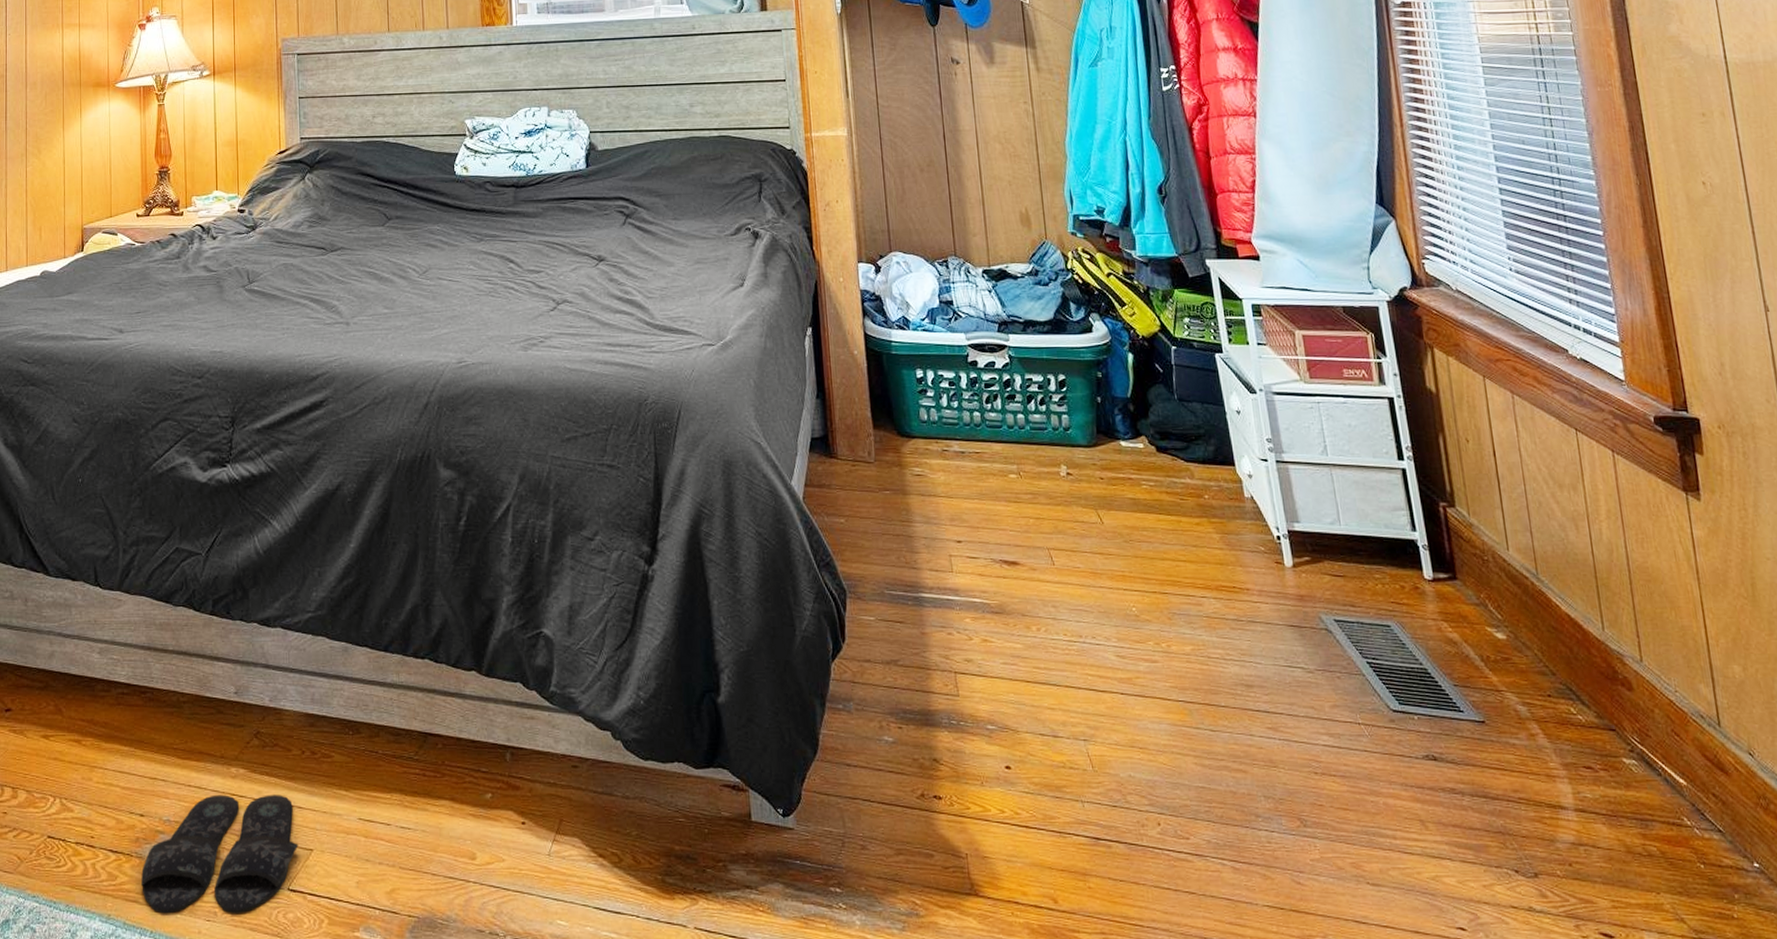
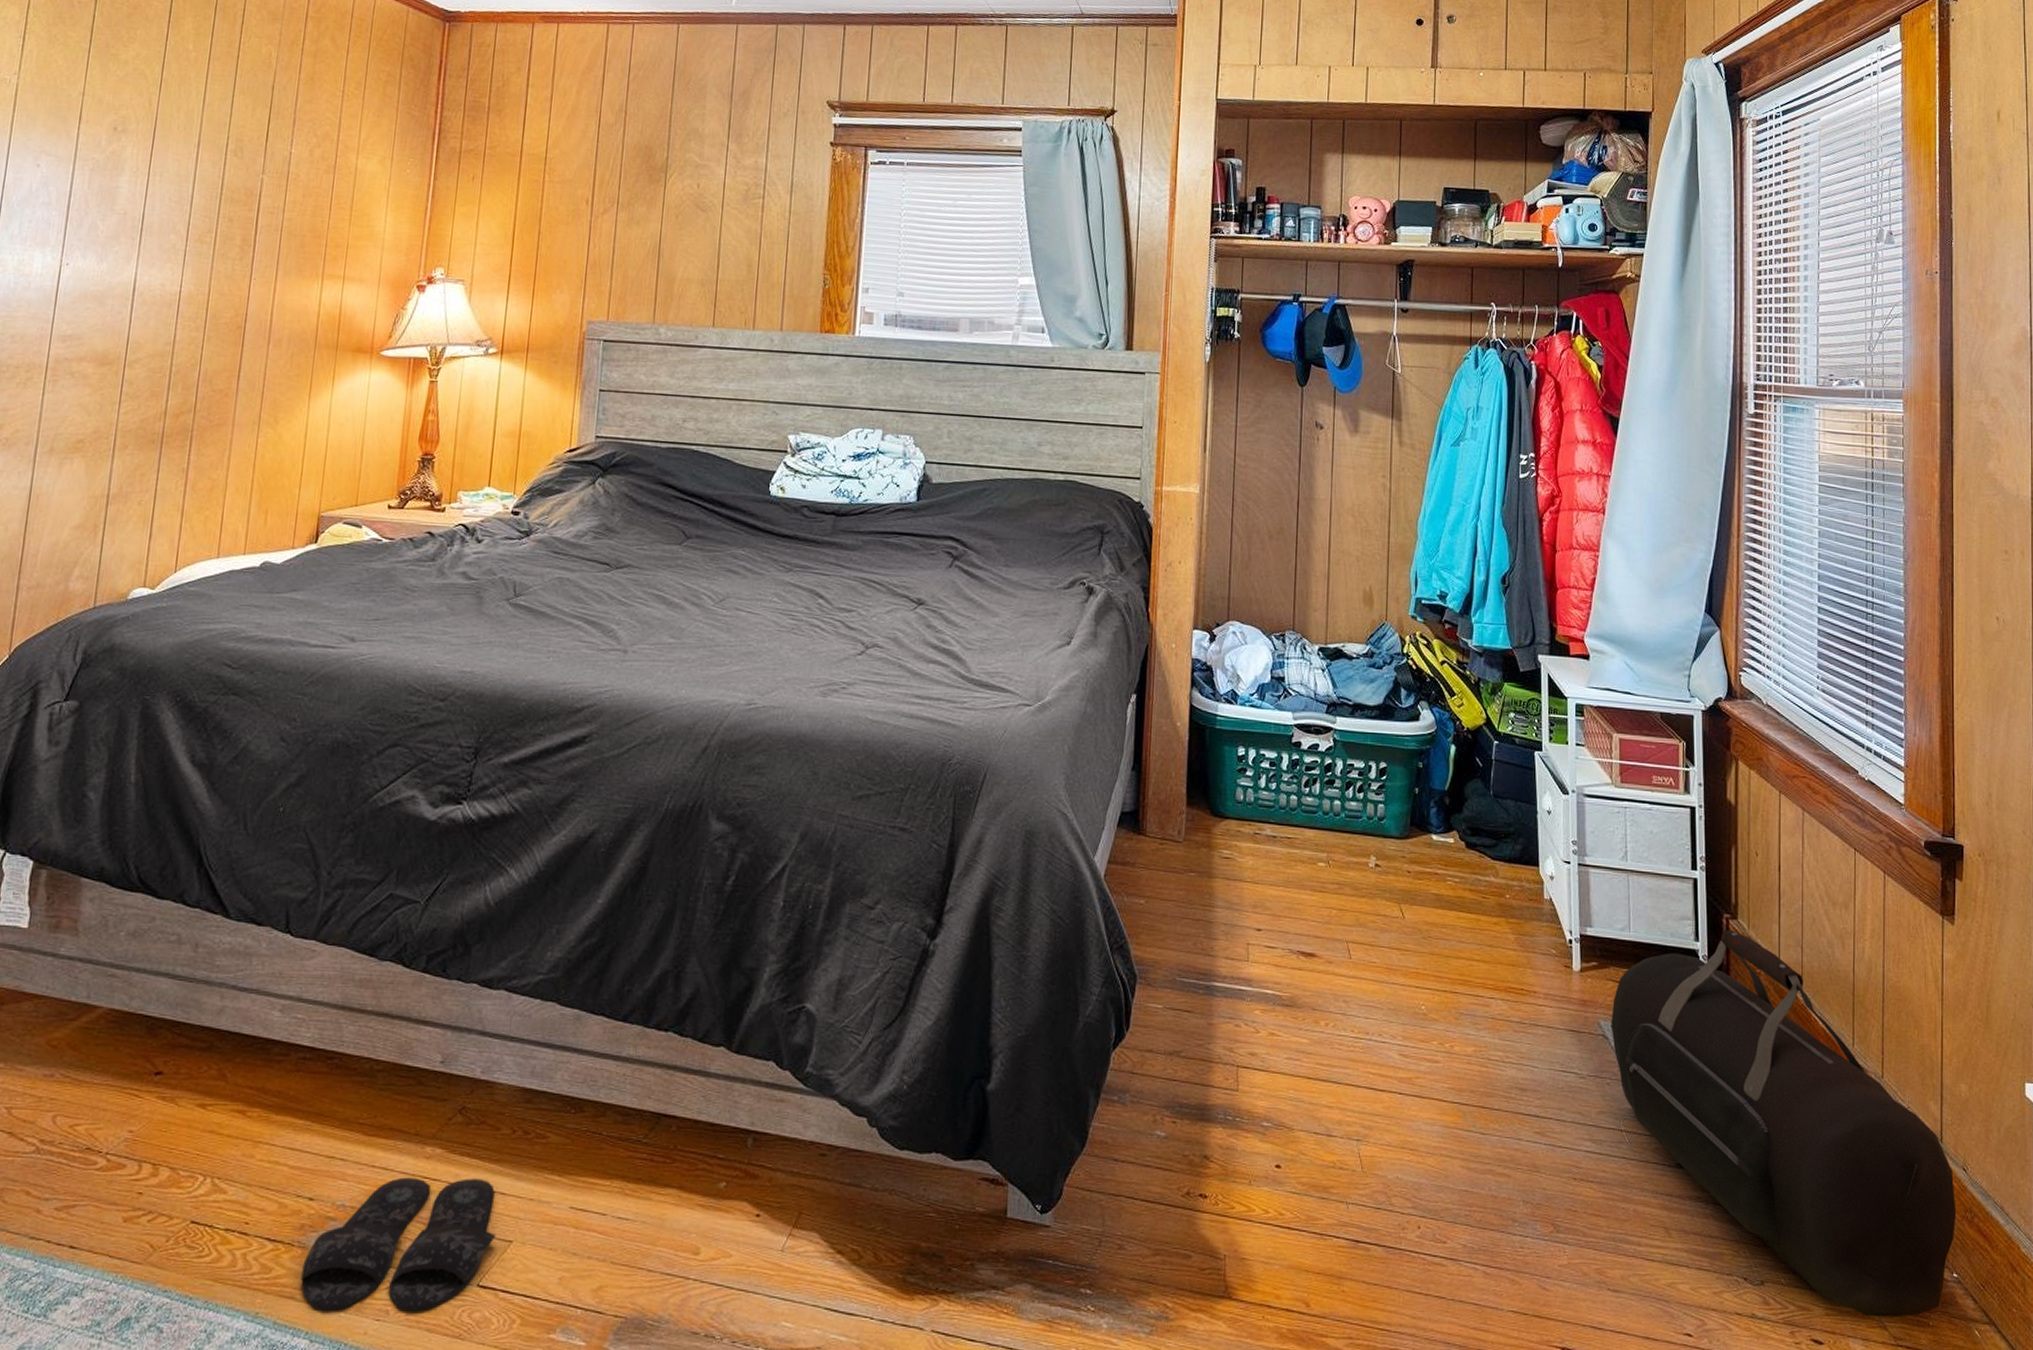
duffel bag: none [1332,517,1750,910] -> present [1611,929,1957,1317]

